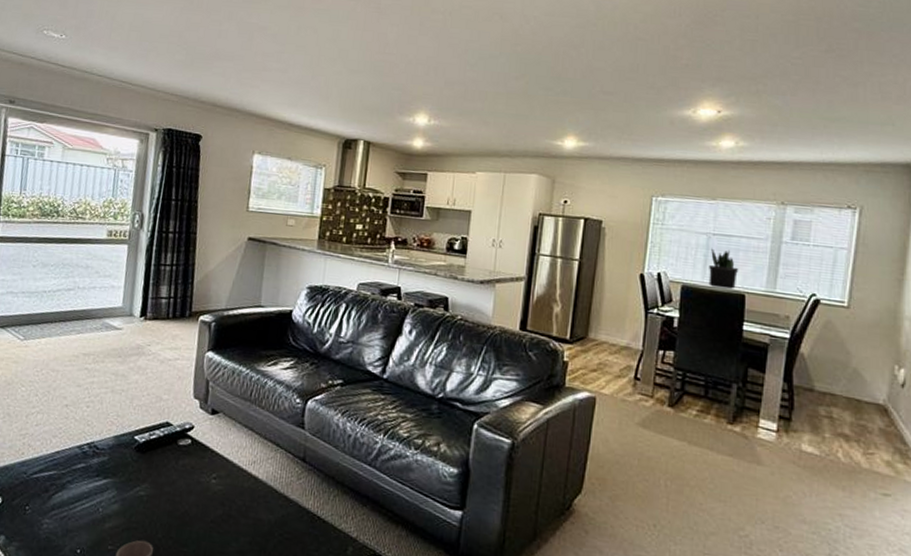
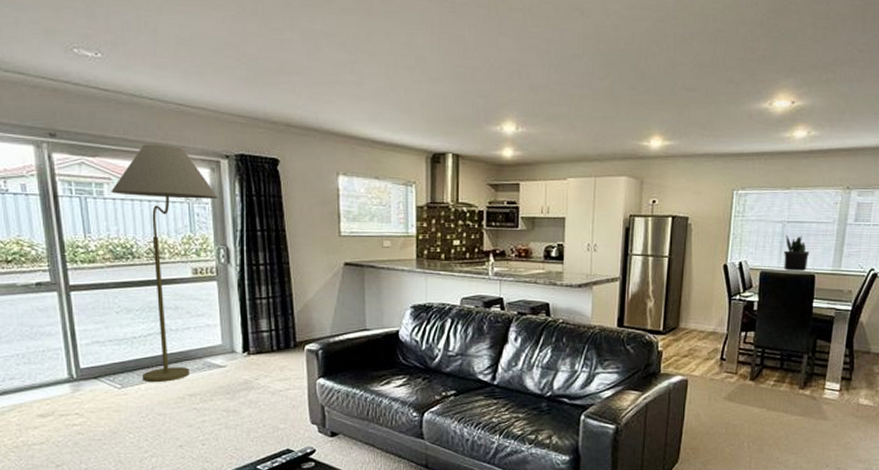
floor lamp: none [44,114,142,339] -> present [111,144,218,383]

